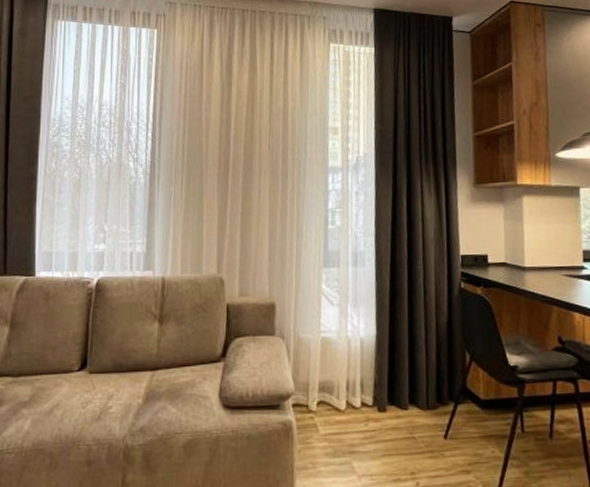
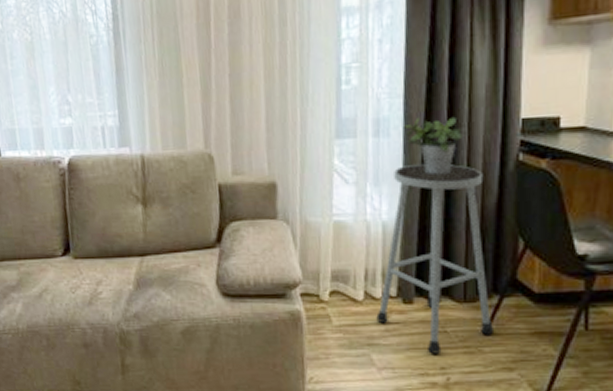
stool: none [356,290,453,460] -> present [376,164,495,354]
potted plant: none [376,252,419,299] -> present [404,116,462,175]

